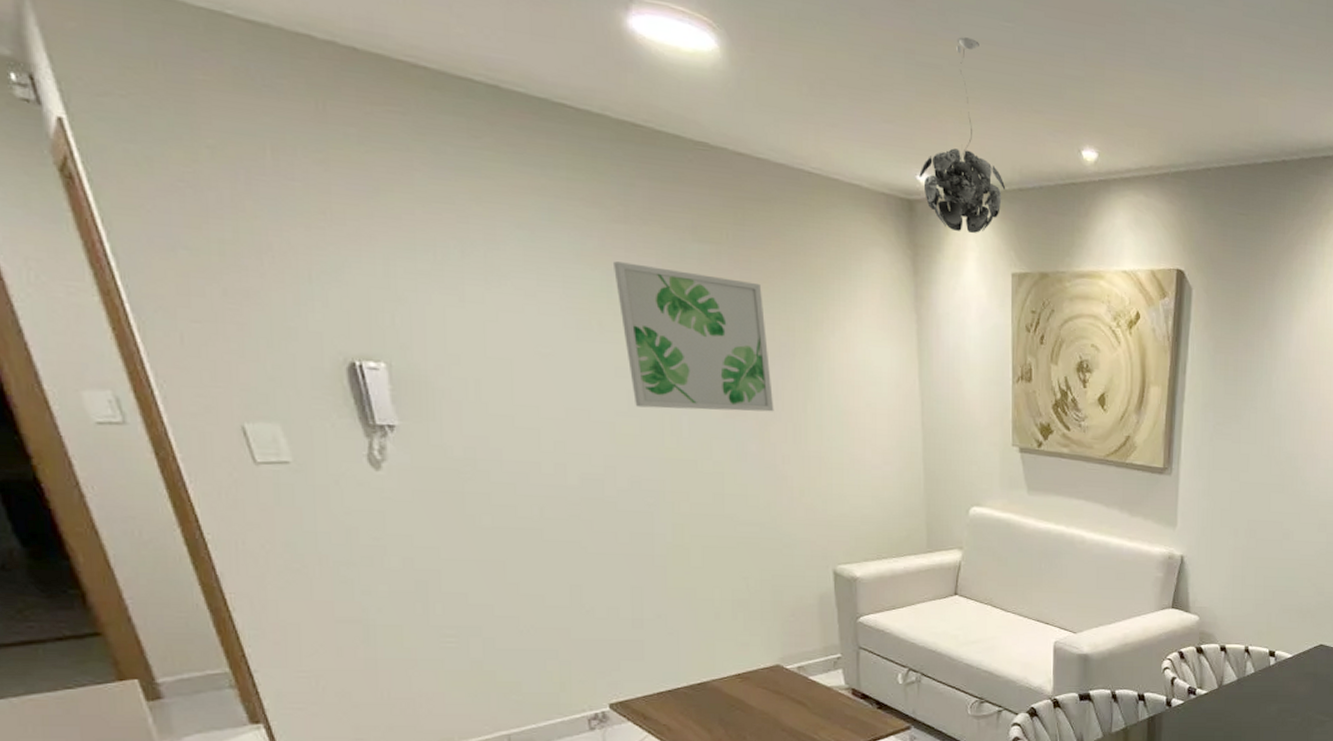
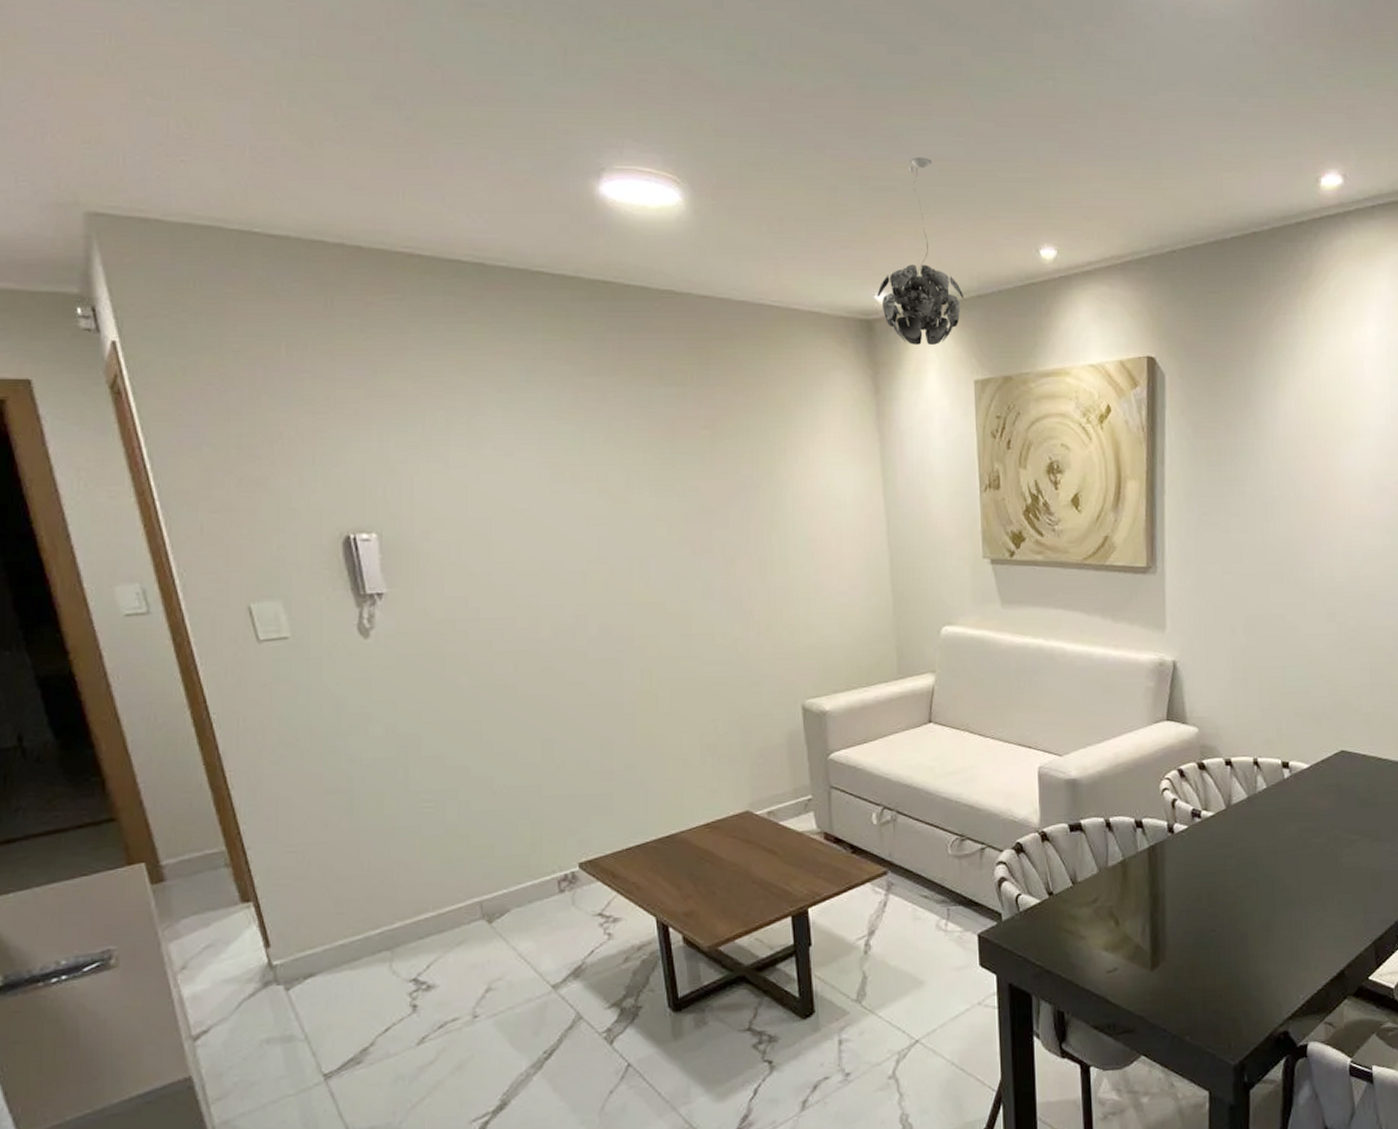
wall art: present [614,261,774,412] -> none [586,413,740,553]

